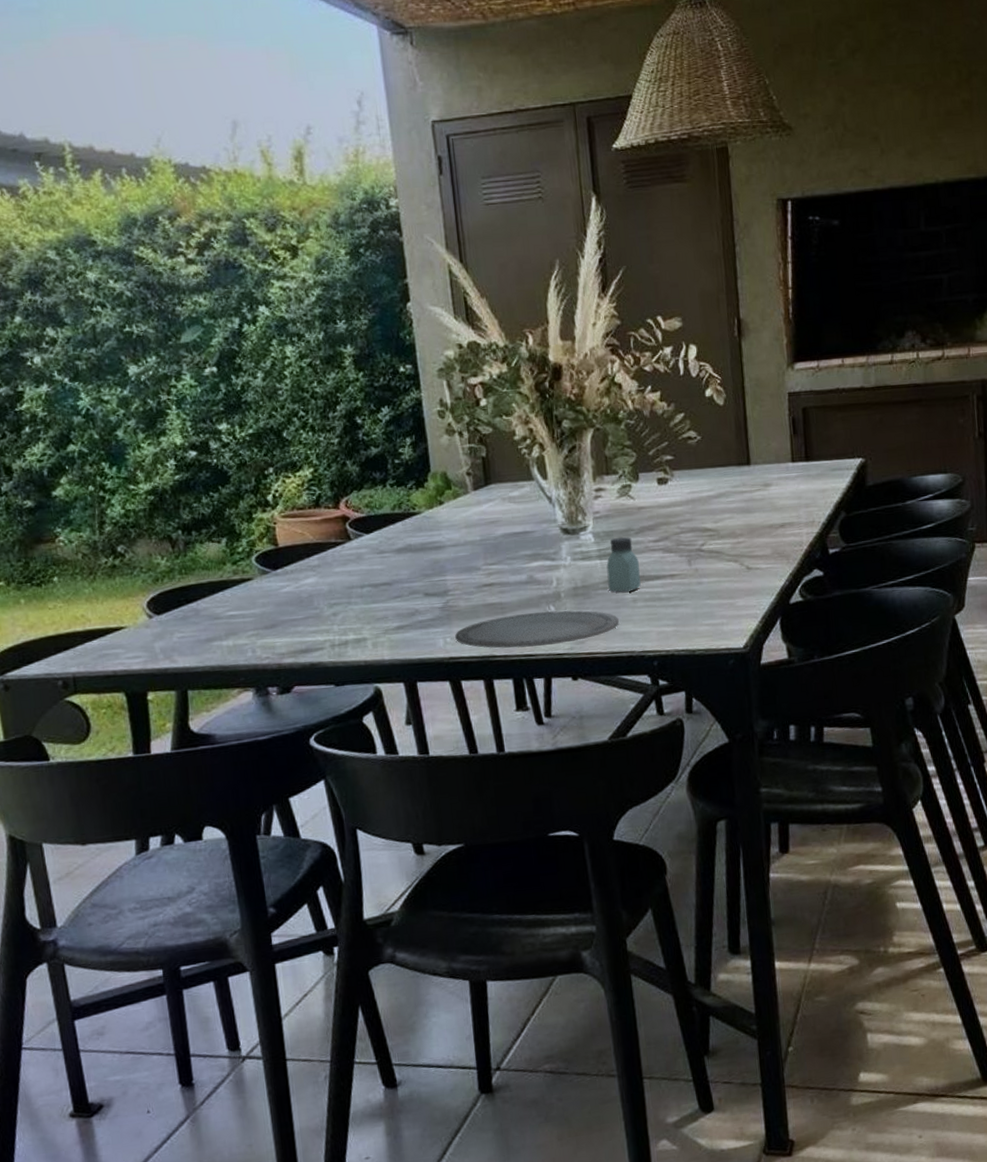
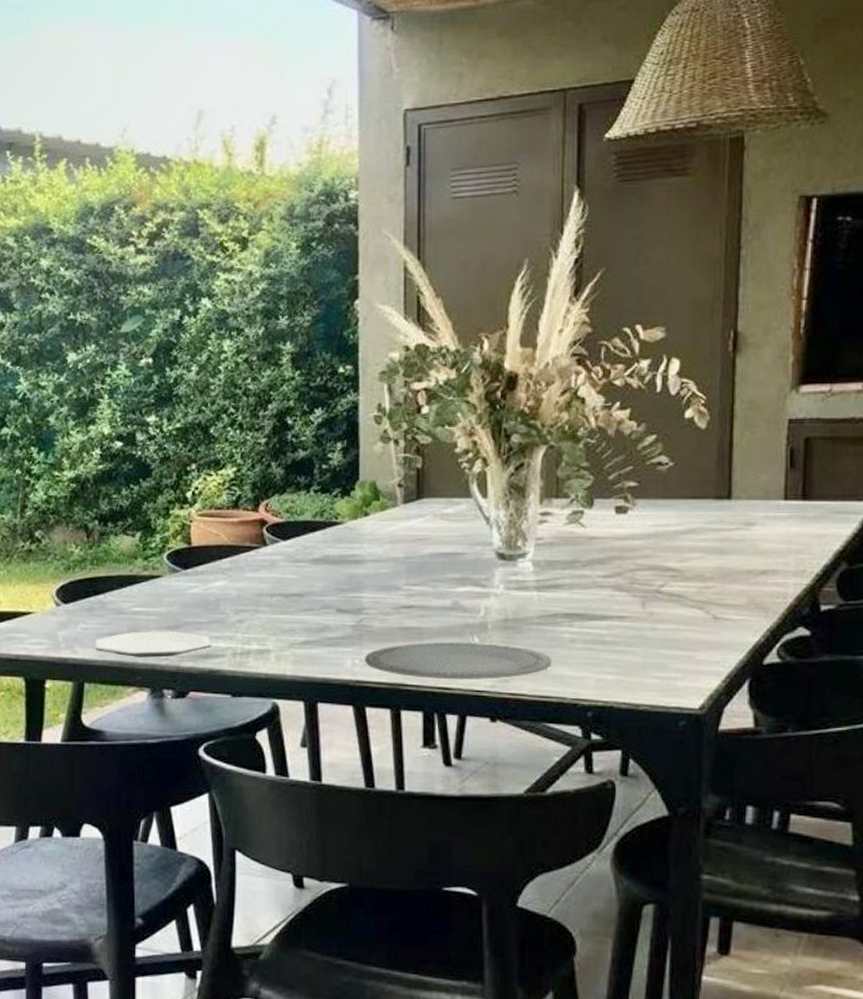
plate: none [193,630,310,660] -> present [95,631,212,658]
saltshaker: present [606,537,641,592] -> none [542,569,583,630]

